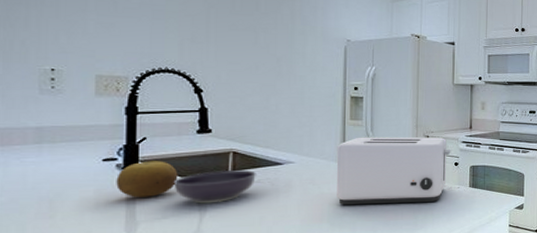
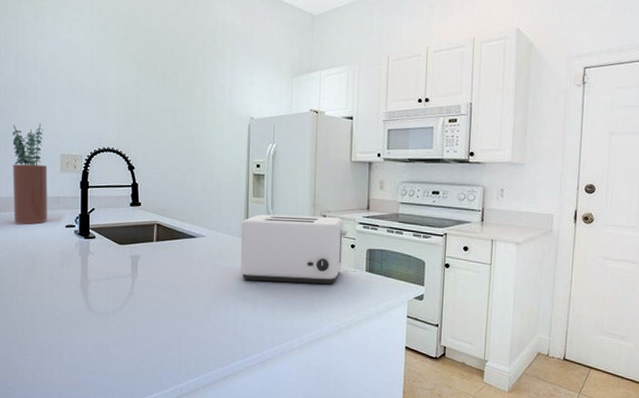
vase: none [17,38,75,161] -> present [12,123,48,225]
fruit: present [116,161,178,198] -> none [74,229,117,260]
bowl: present [173,170,256,204] -> none [113,240,175,269]

